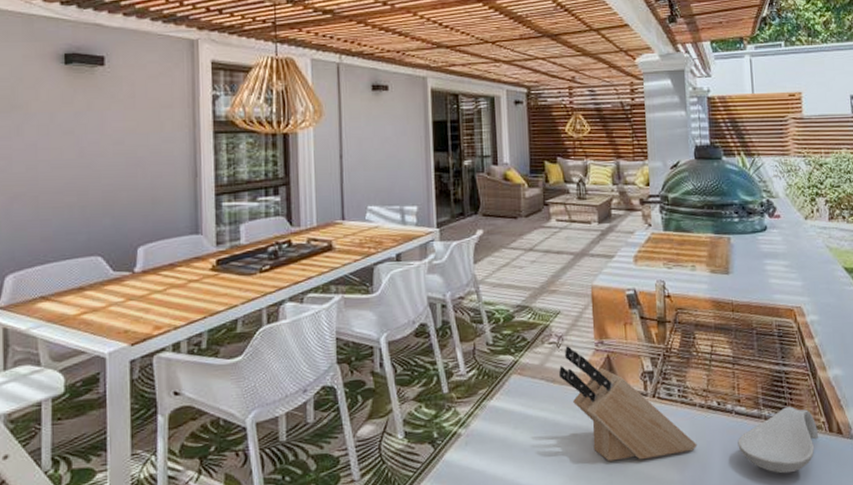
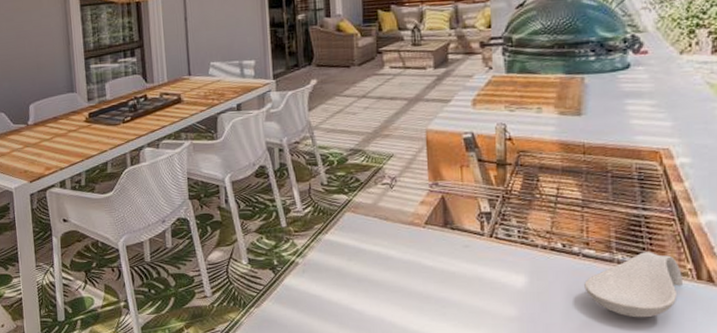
knife block: present [558,346,698,462] -> none [391,187,538,295]

